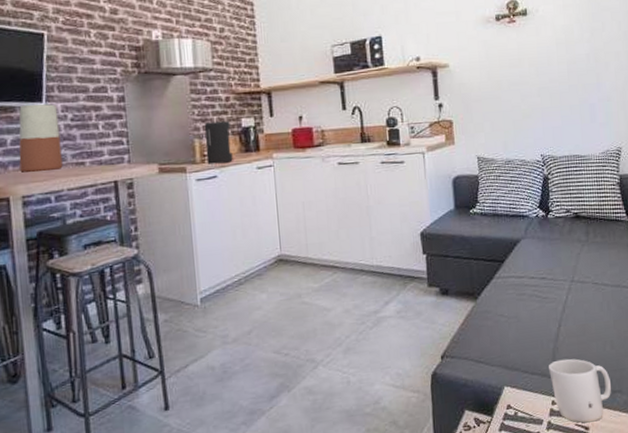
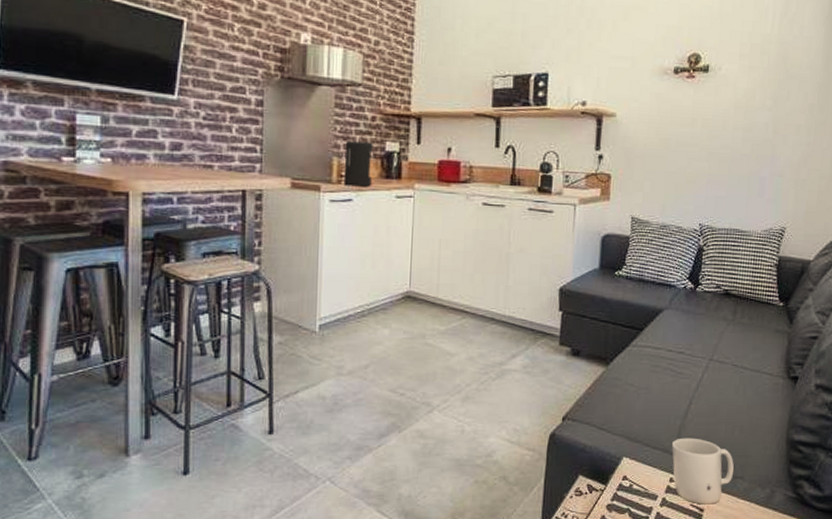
vase: present [18,104,63,173] -> none [143,95,190,171]

